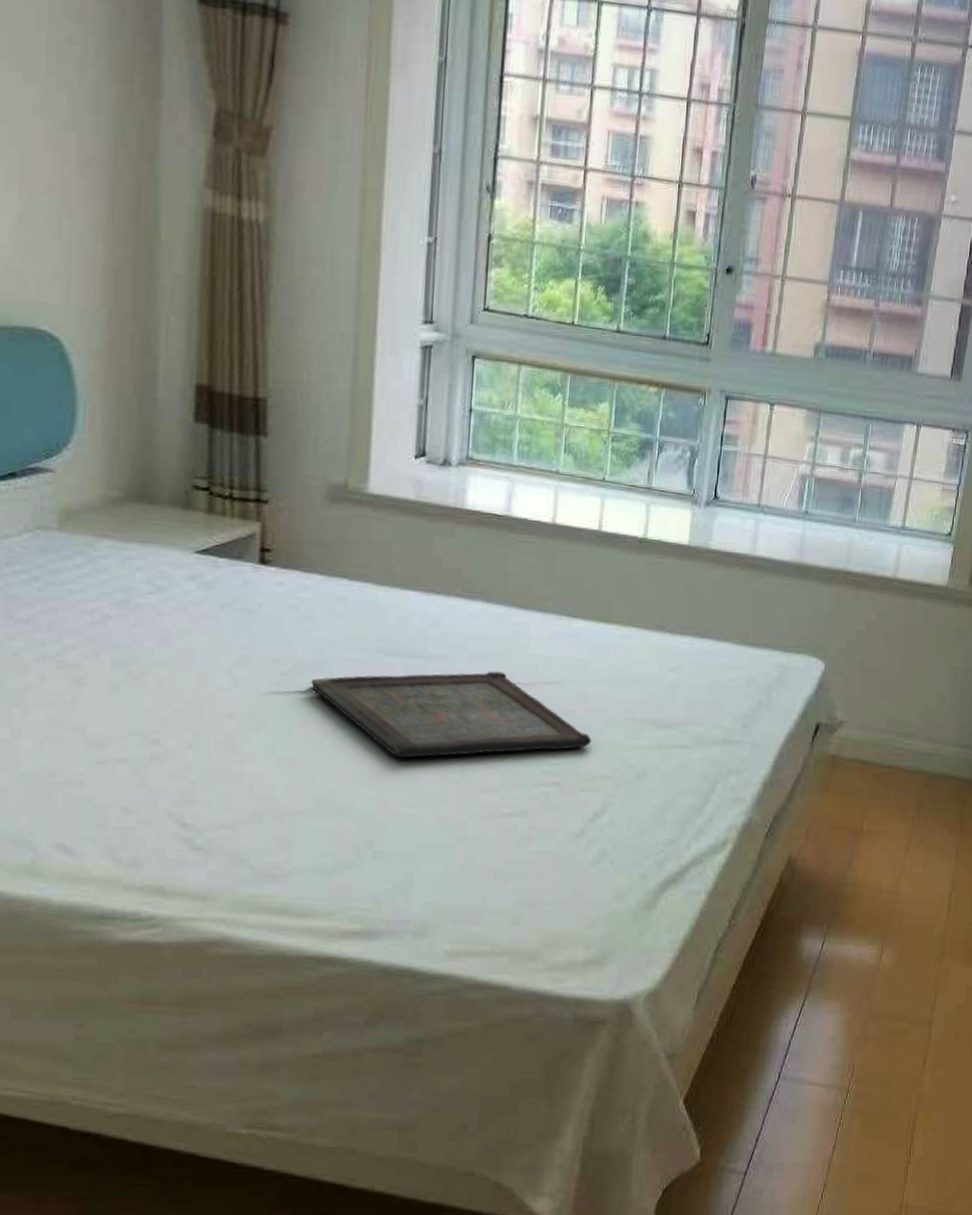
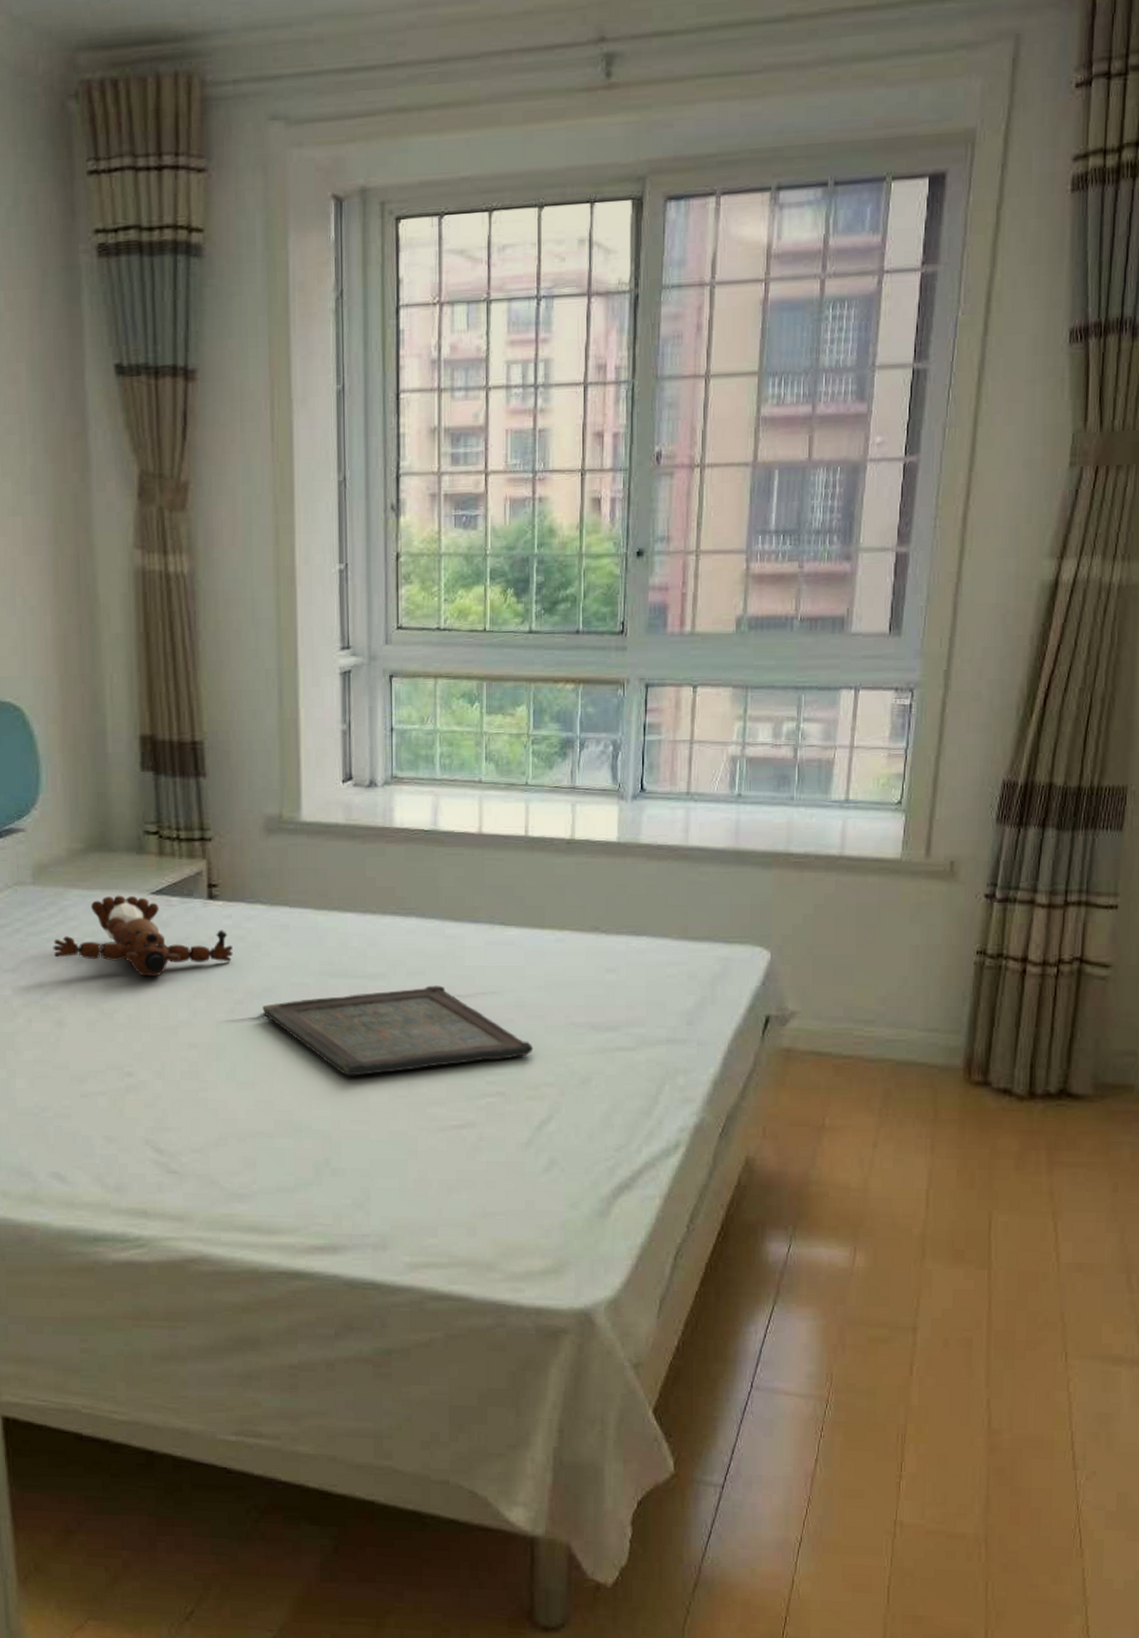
teddy bear: none [76,550,283,641] -> present [53,895,233,977]

